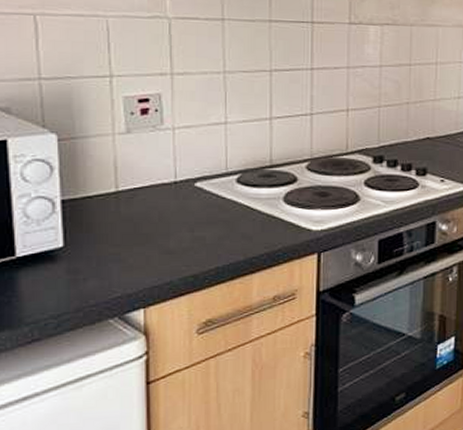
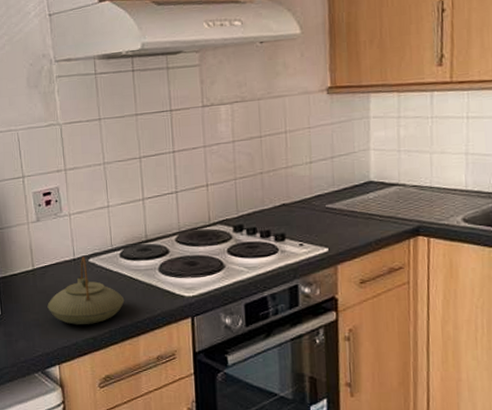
teapot: none [133,180,238,260] -> present [47,257,125,325]

